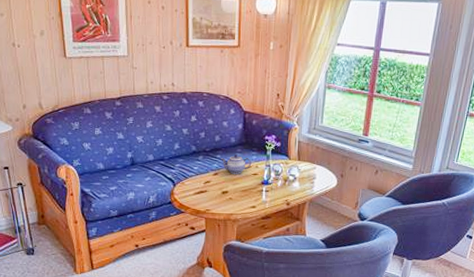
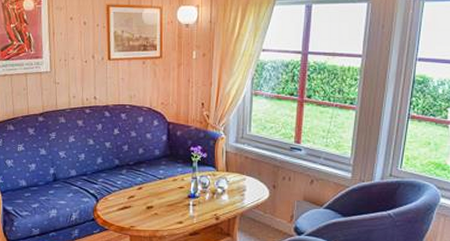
teapot: present [221,154,252,174] -> none [145,167,177,188]

